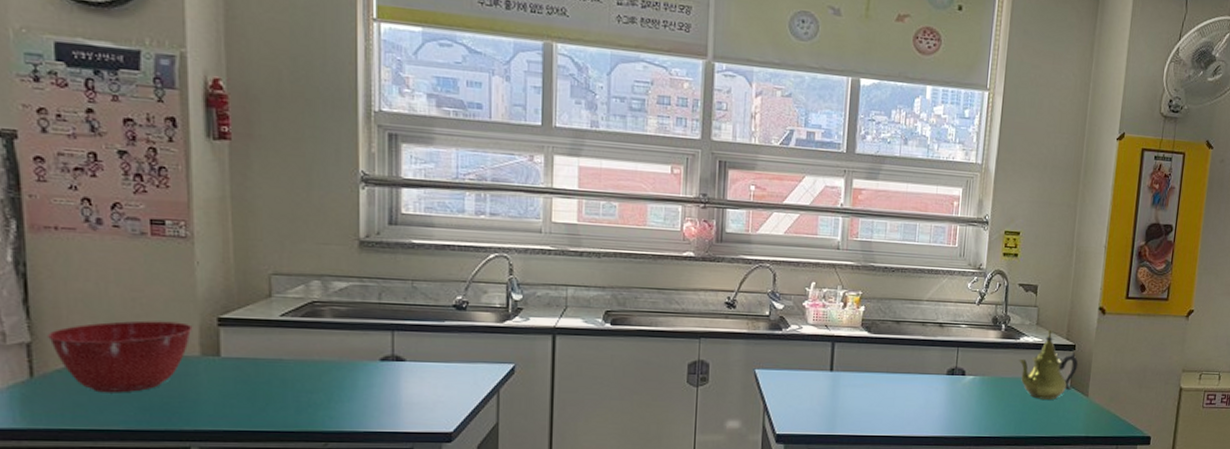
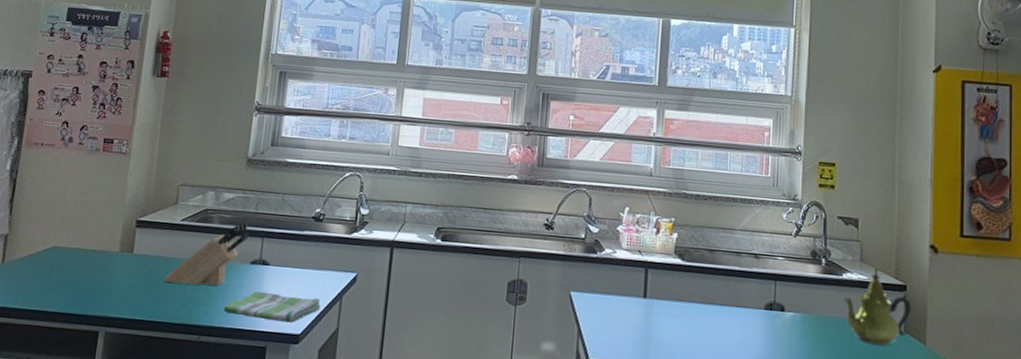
mixing bowl: present [48,320,193,393] -> none [20,220,118,280]
knife block: none [267,314,374,388] -> present [163,222,249,286]
dish towel: none [353,390,475,421] -> present [223,291,321,323]

